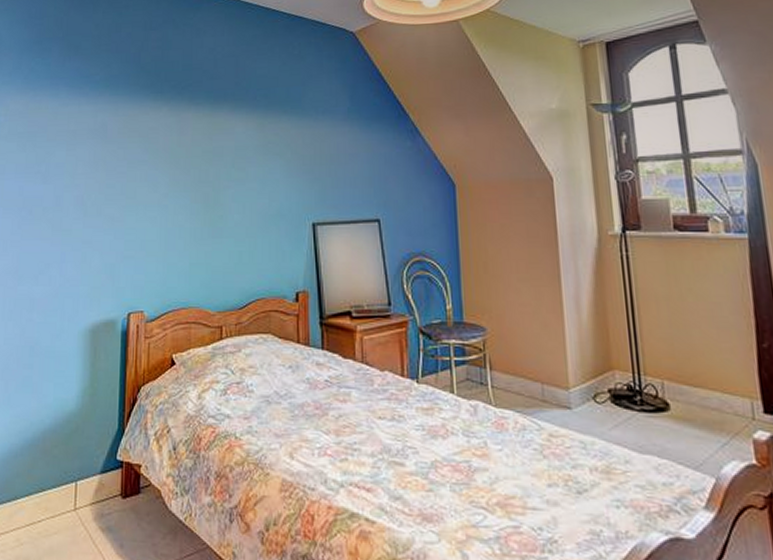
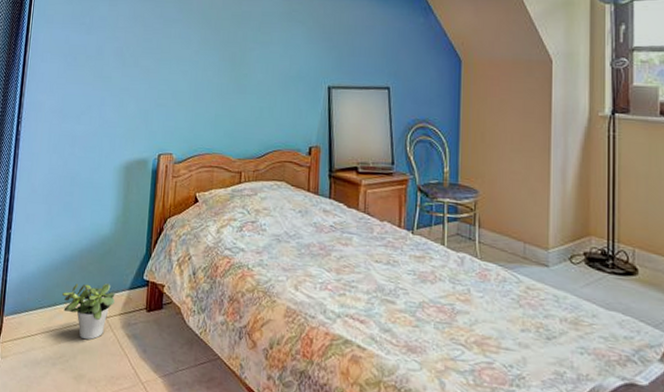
potted plant: none [24,468,85,538] -> present [62,283,115,340]

